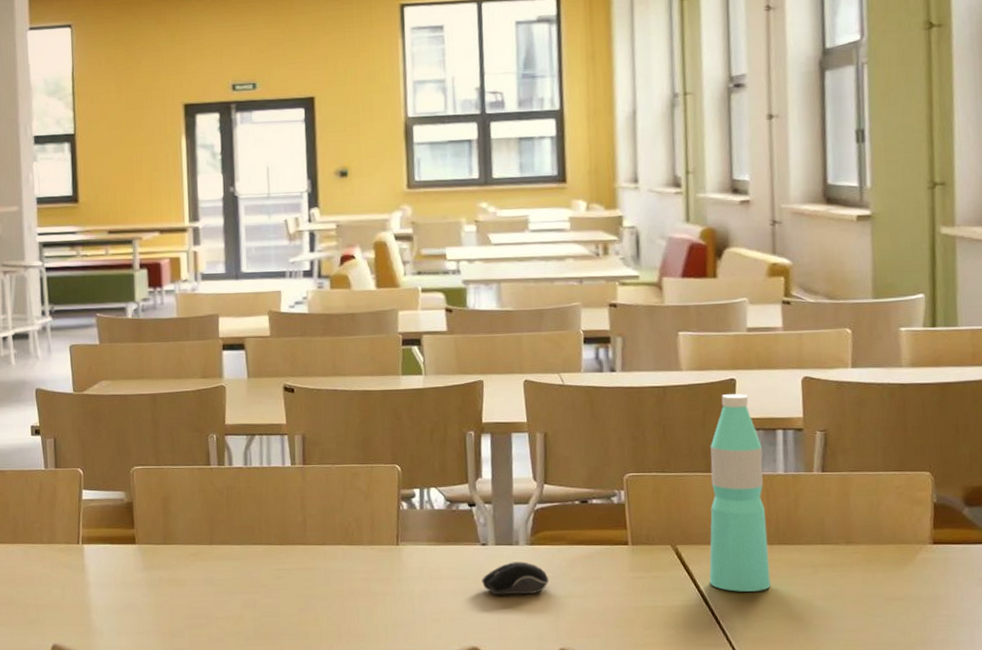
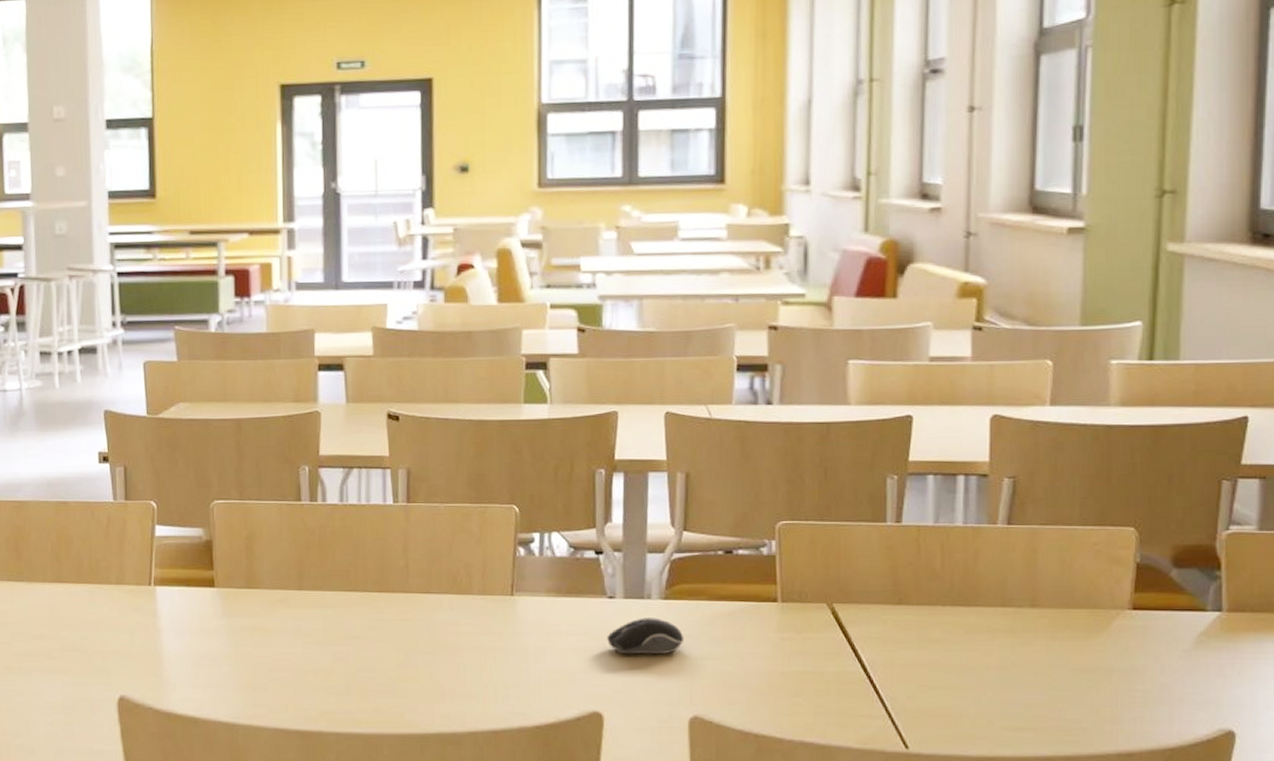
water bottle: present [709,394,771,592] -> none [869,433,940,658]

